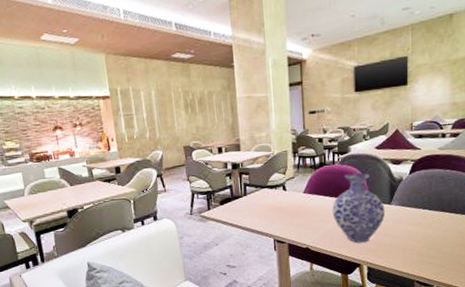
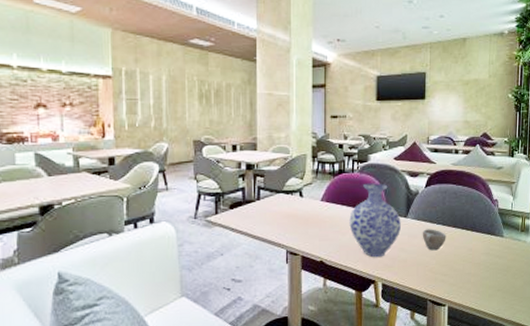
cup: none [407,214,434,235] -> present [422,229,446,251]

